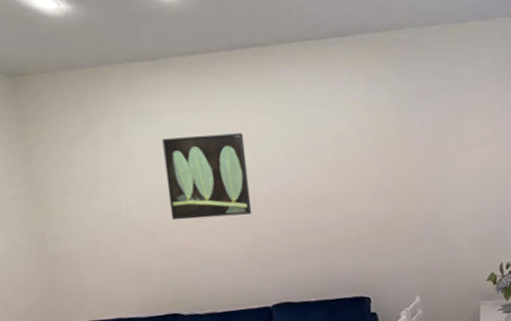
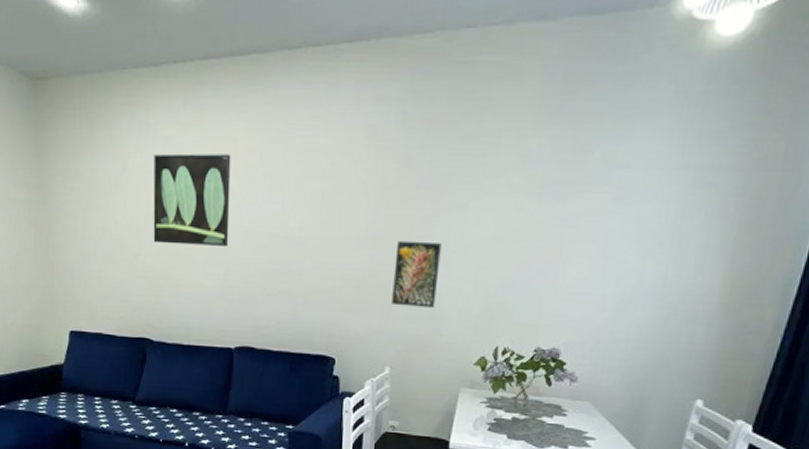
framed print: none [407,188,447,243] -> present [392,240,442,308]

